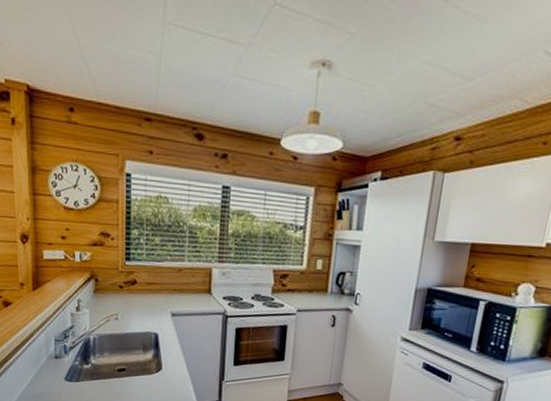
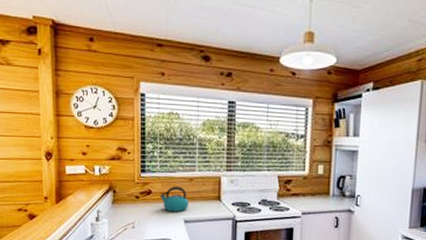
kettle: none [145,276,176,305] -> present [159,185,188,213]

